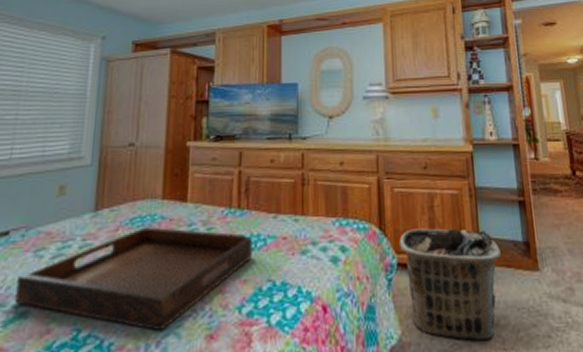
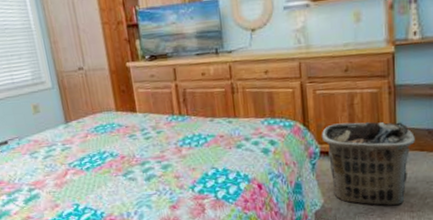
serving tray: present [15,226,252,332] -> none [24,132,197,205]

